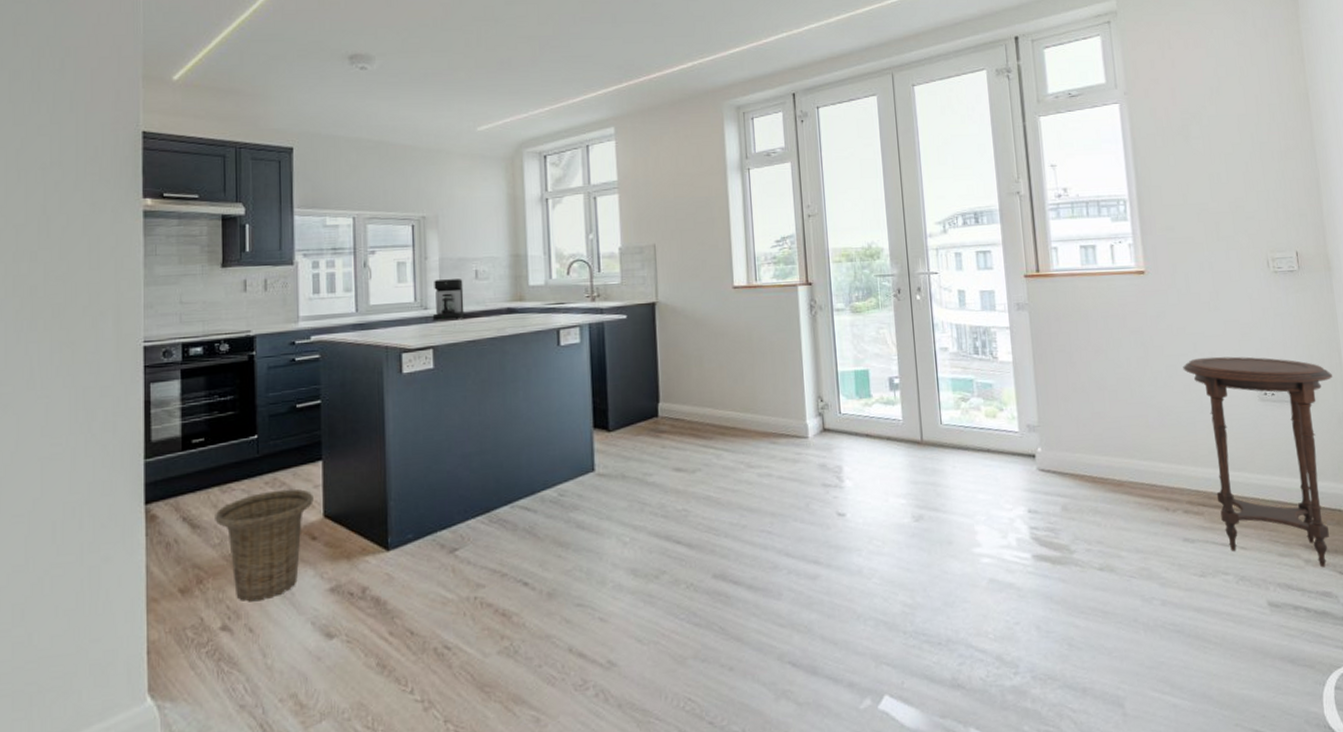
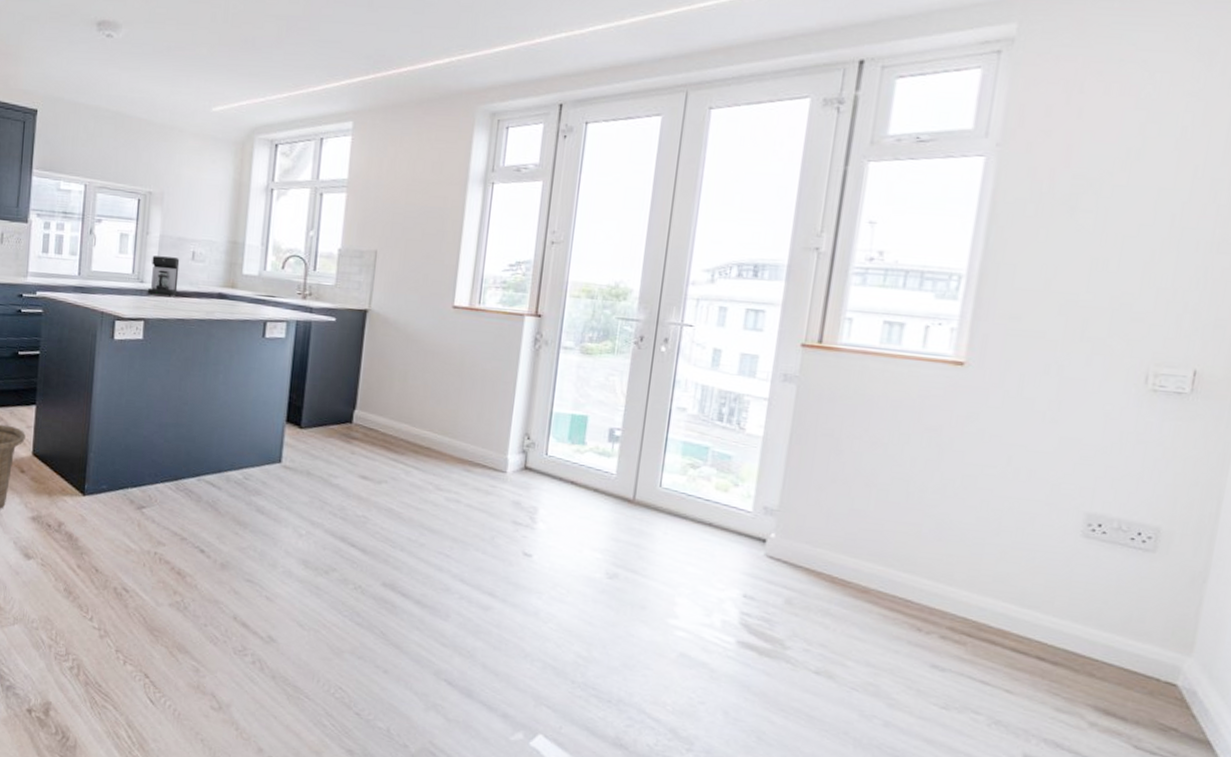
side table: present [1183,356,1332,568] -> none [985,473,1200,737]

